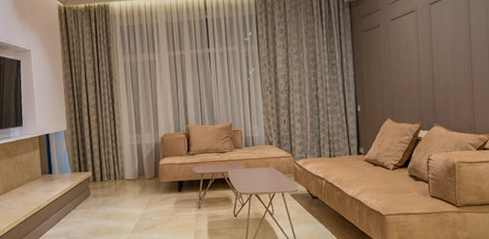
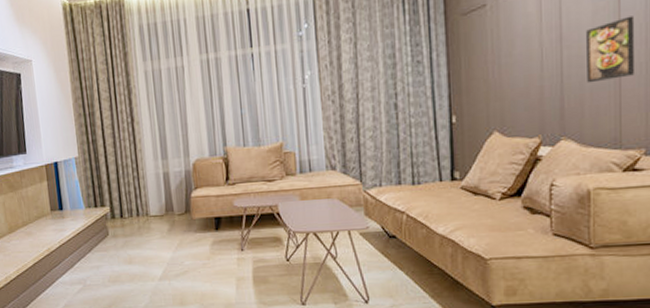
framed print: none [449,38,482,85] -> present [586,16,636,84]

